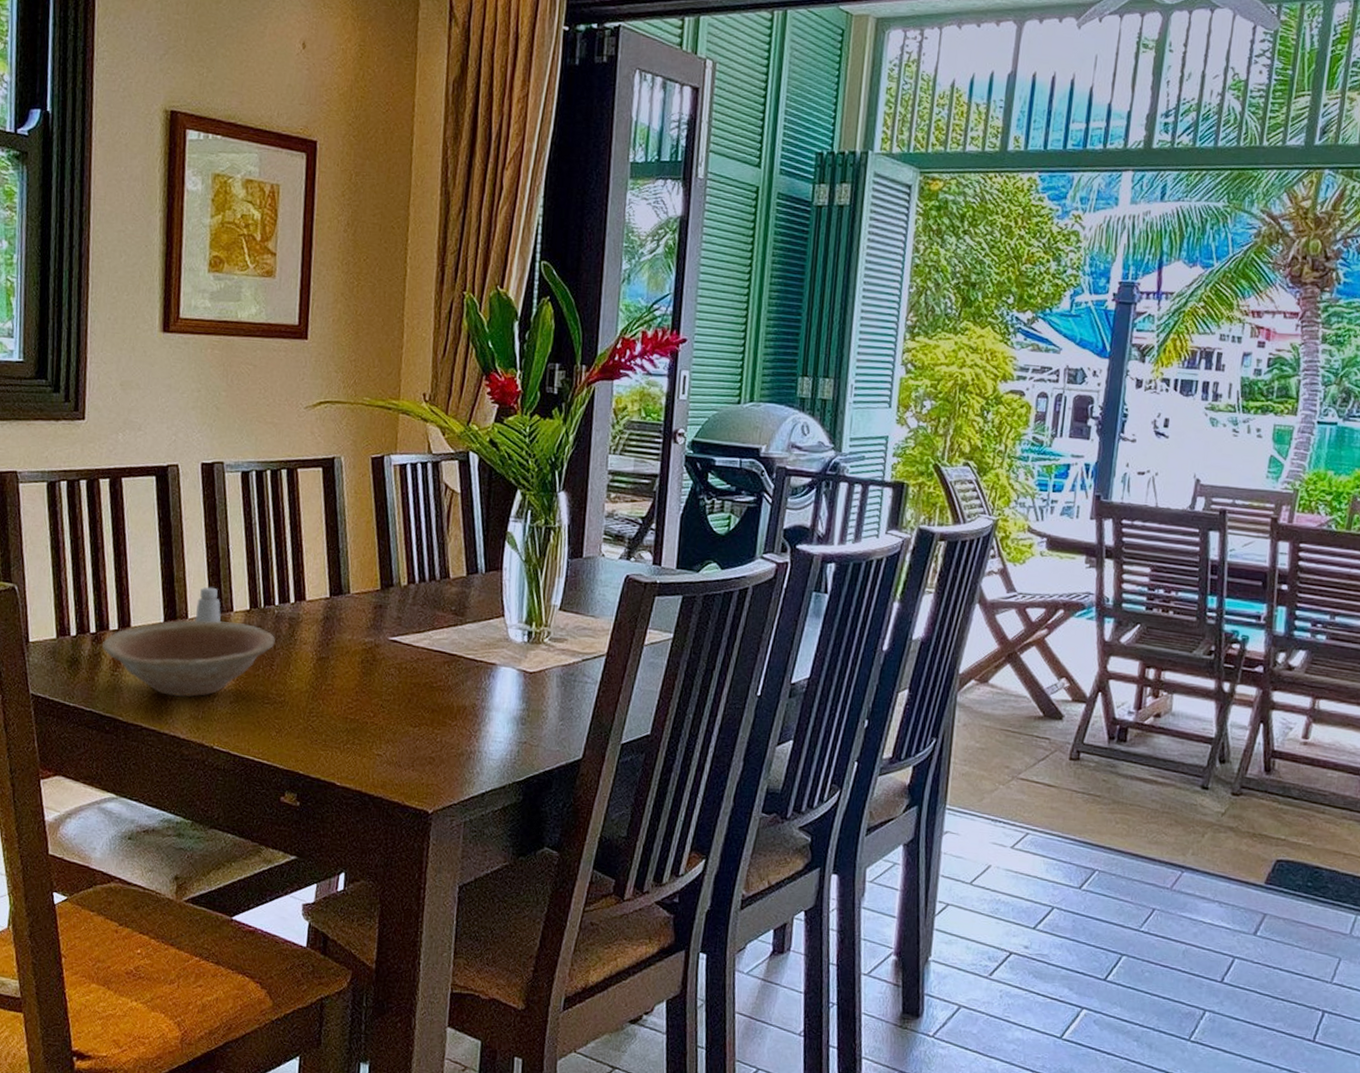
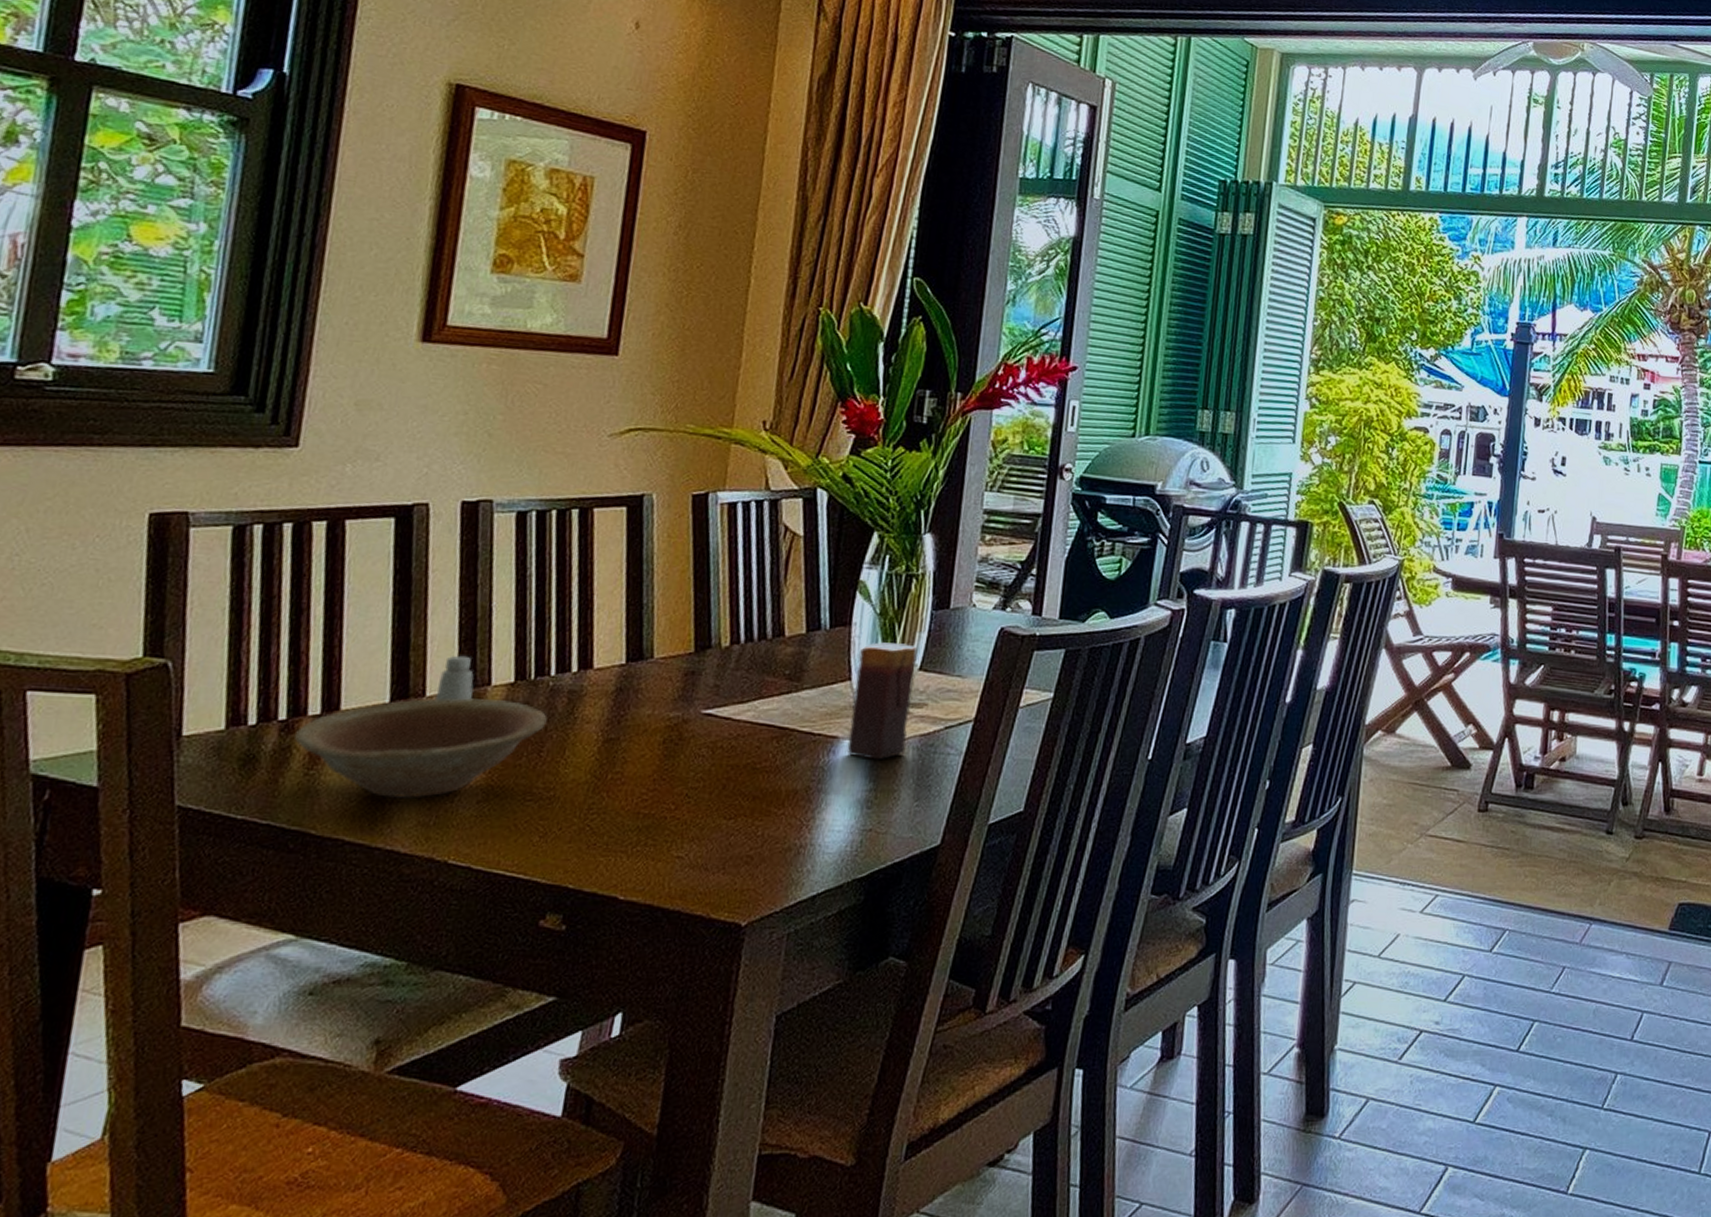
candle: none [503,585,558,685] -> present [846,642,918,760]

